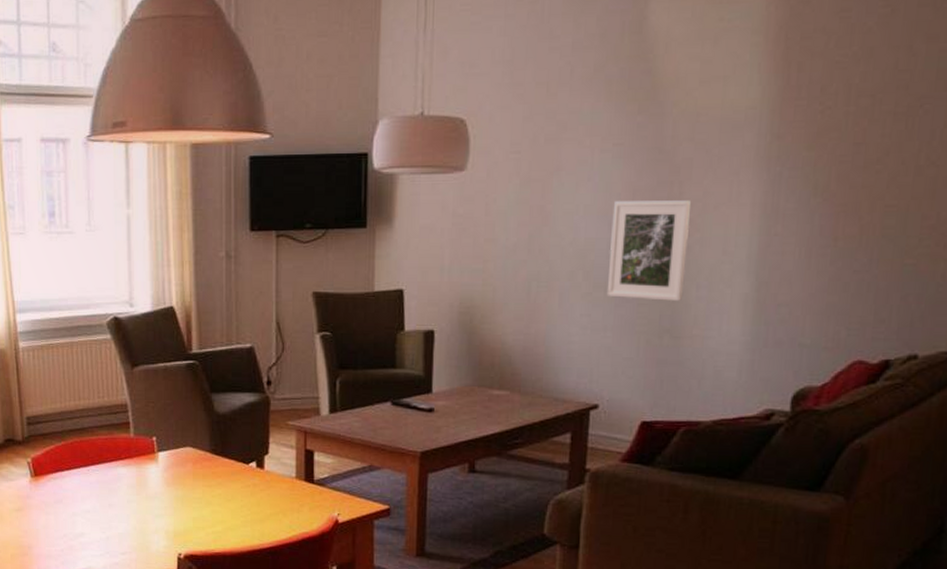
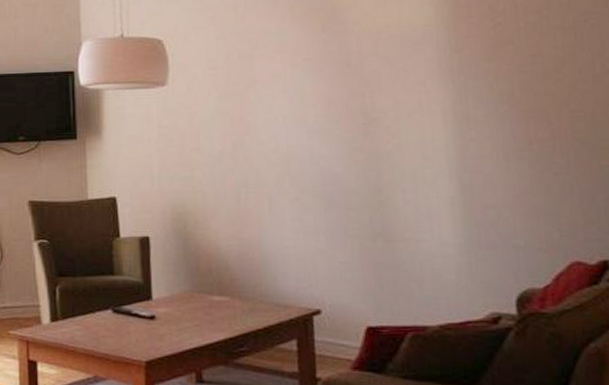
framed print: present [606,200,690,301] -> none [310,109,390,205]

